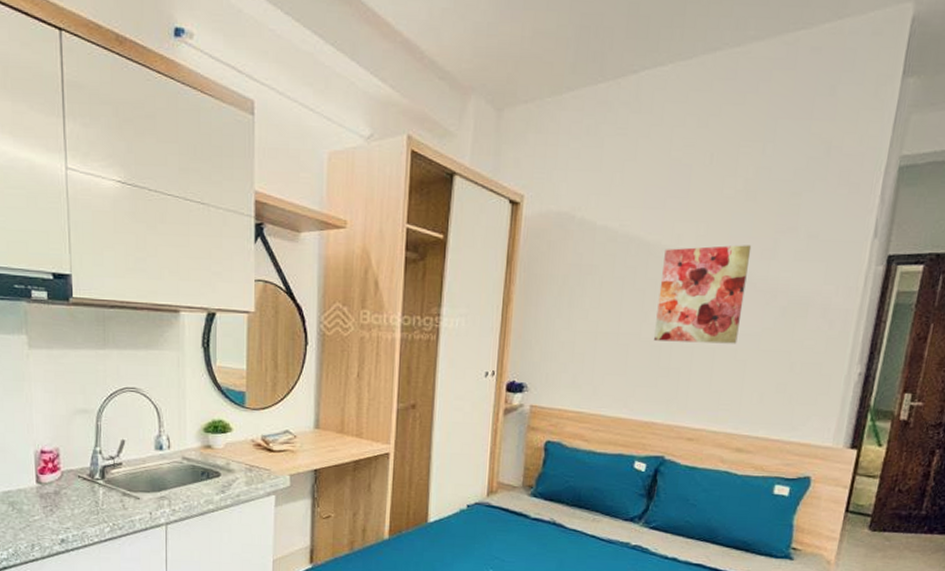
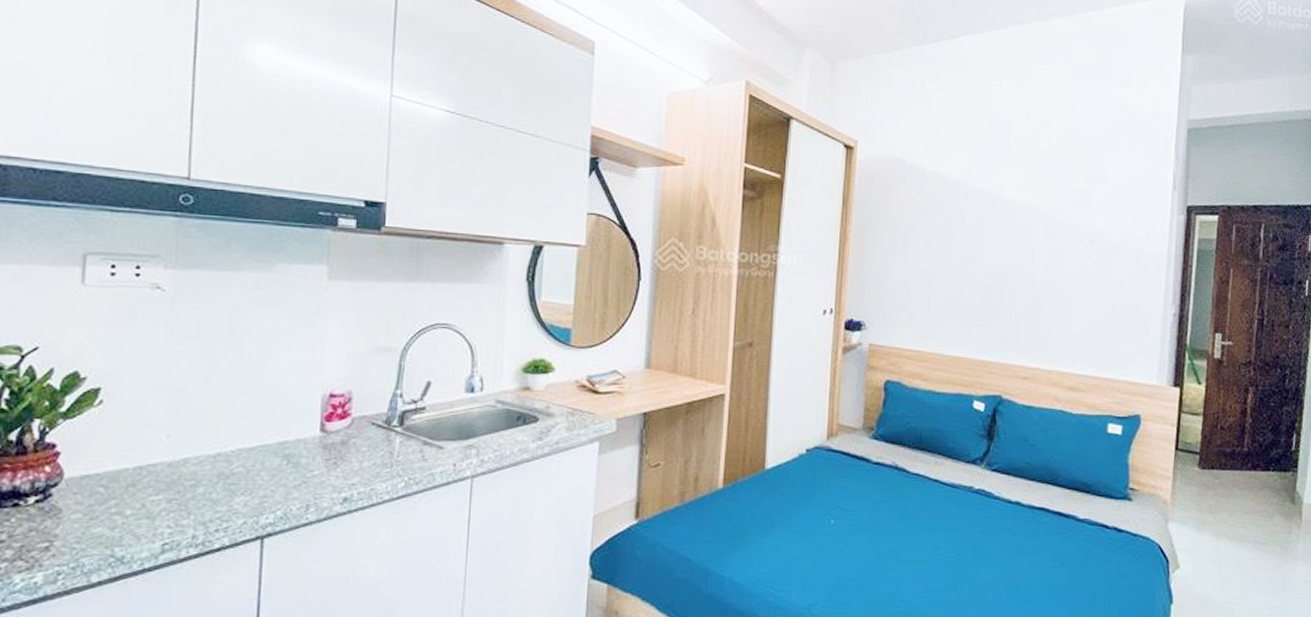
wall art: present [654,245,752,344] -> none [985,193,1068,285]

